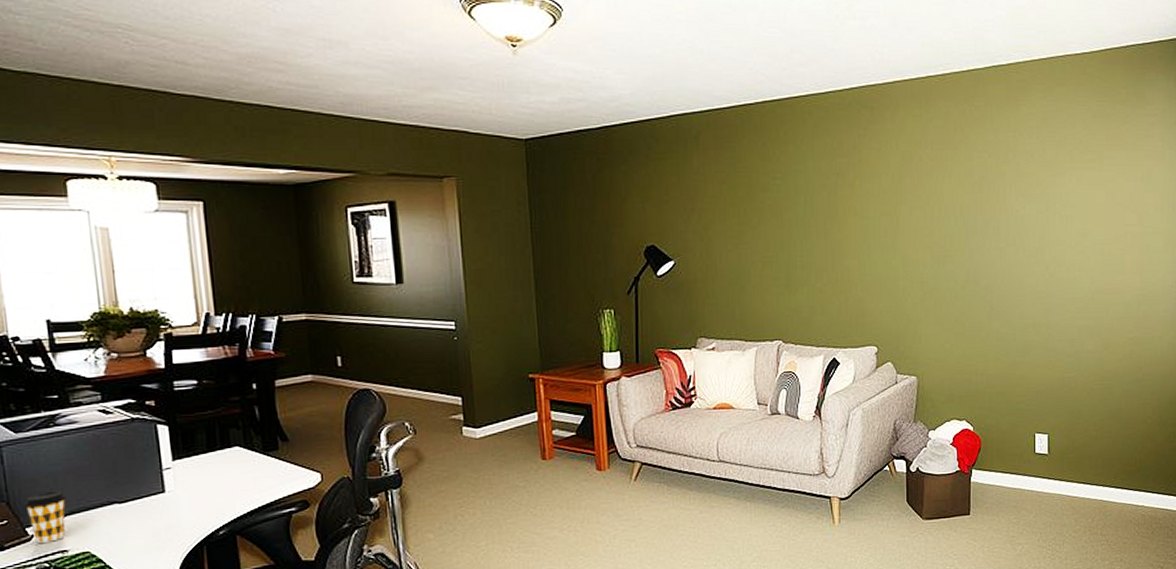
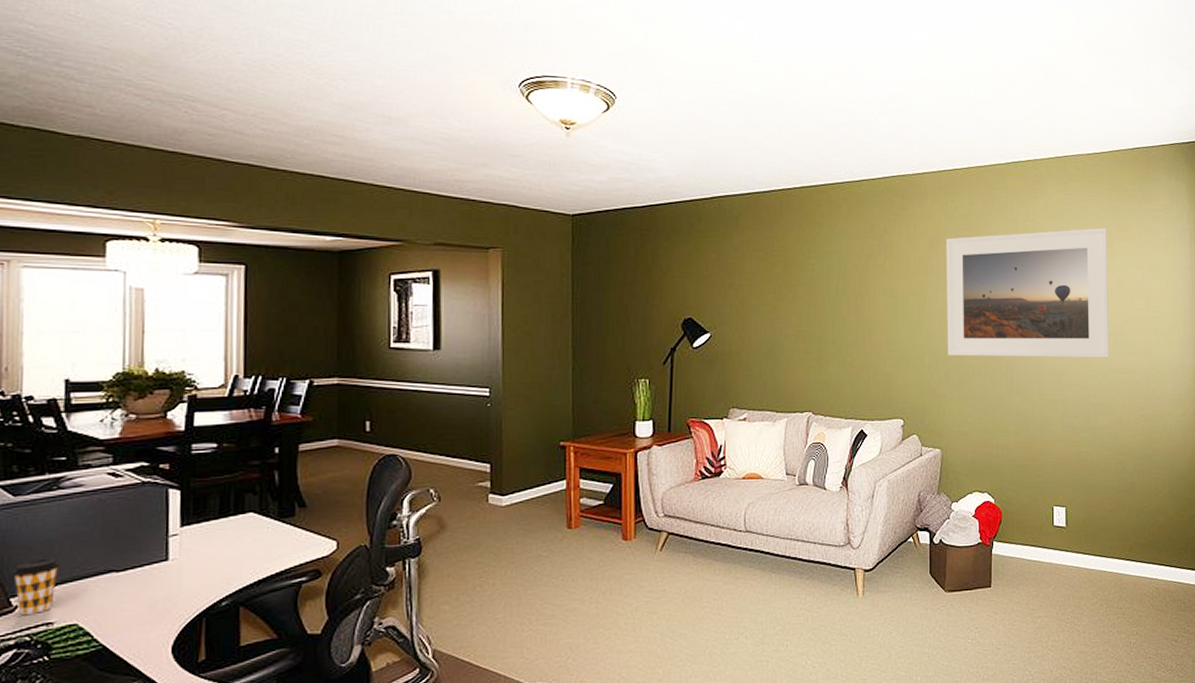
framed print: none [920,136,1097,280] -> present [946,227,1110,358]

